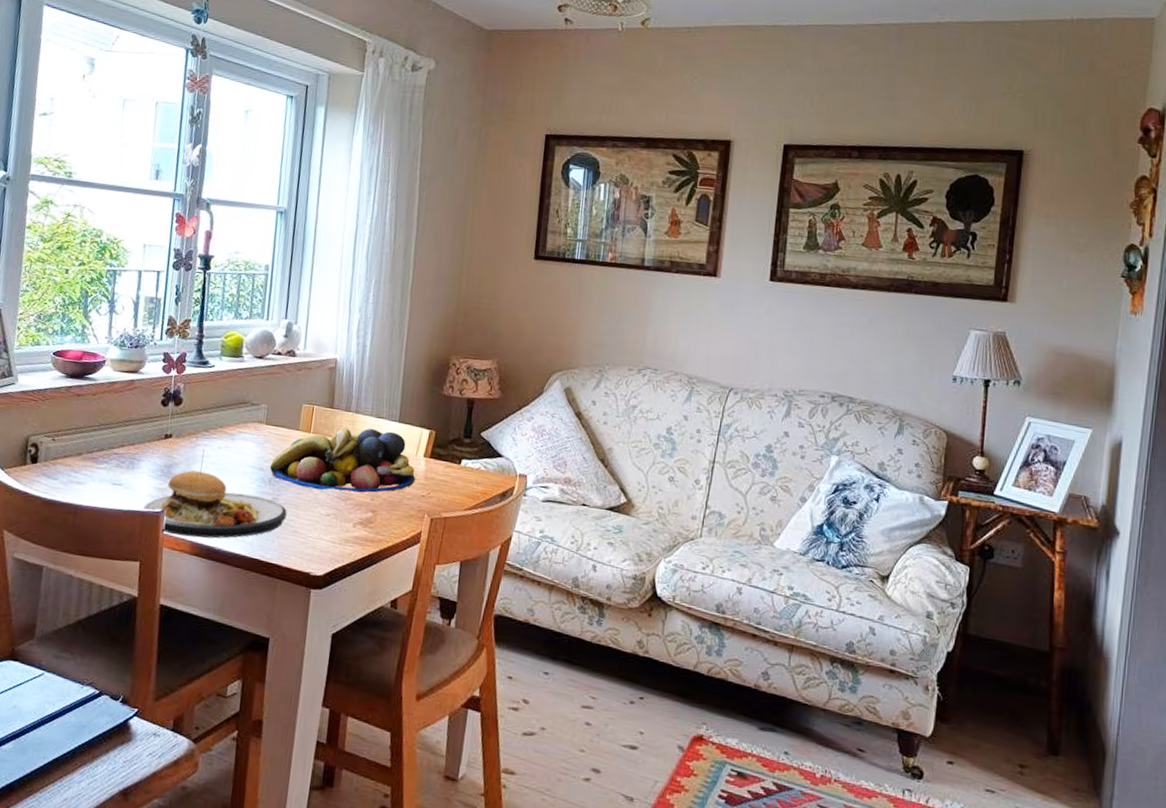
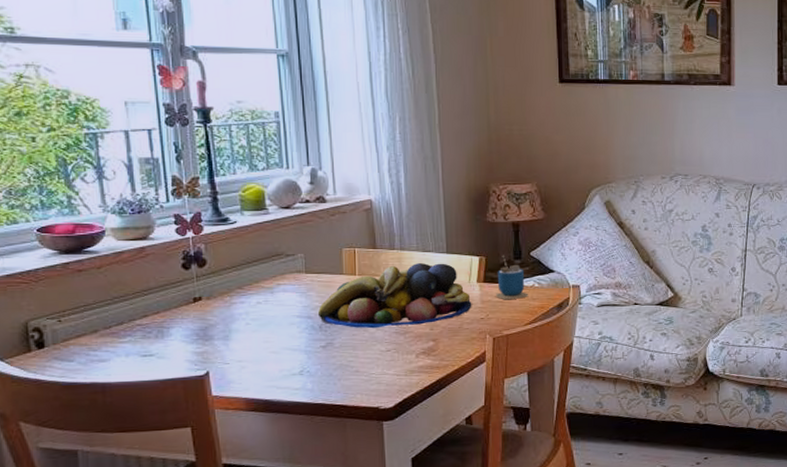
plate: present [143,449,287,539] -> none [183,306,345,395]
cup: none [439,431,474,481] -> present [495,255,529,300]

